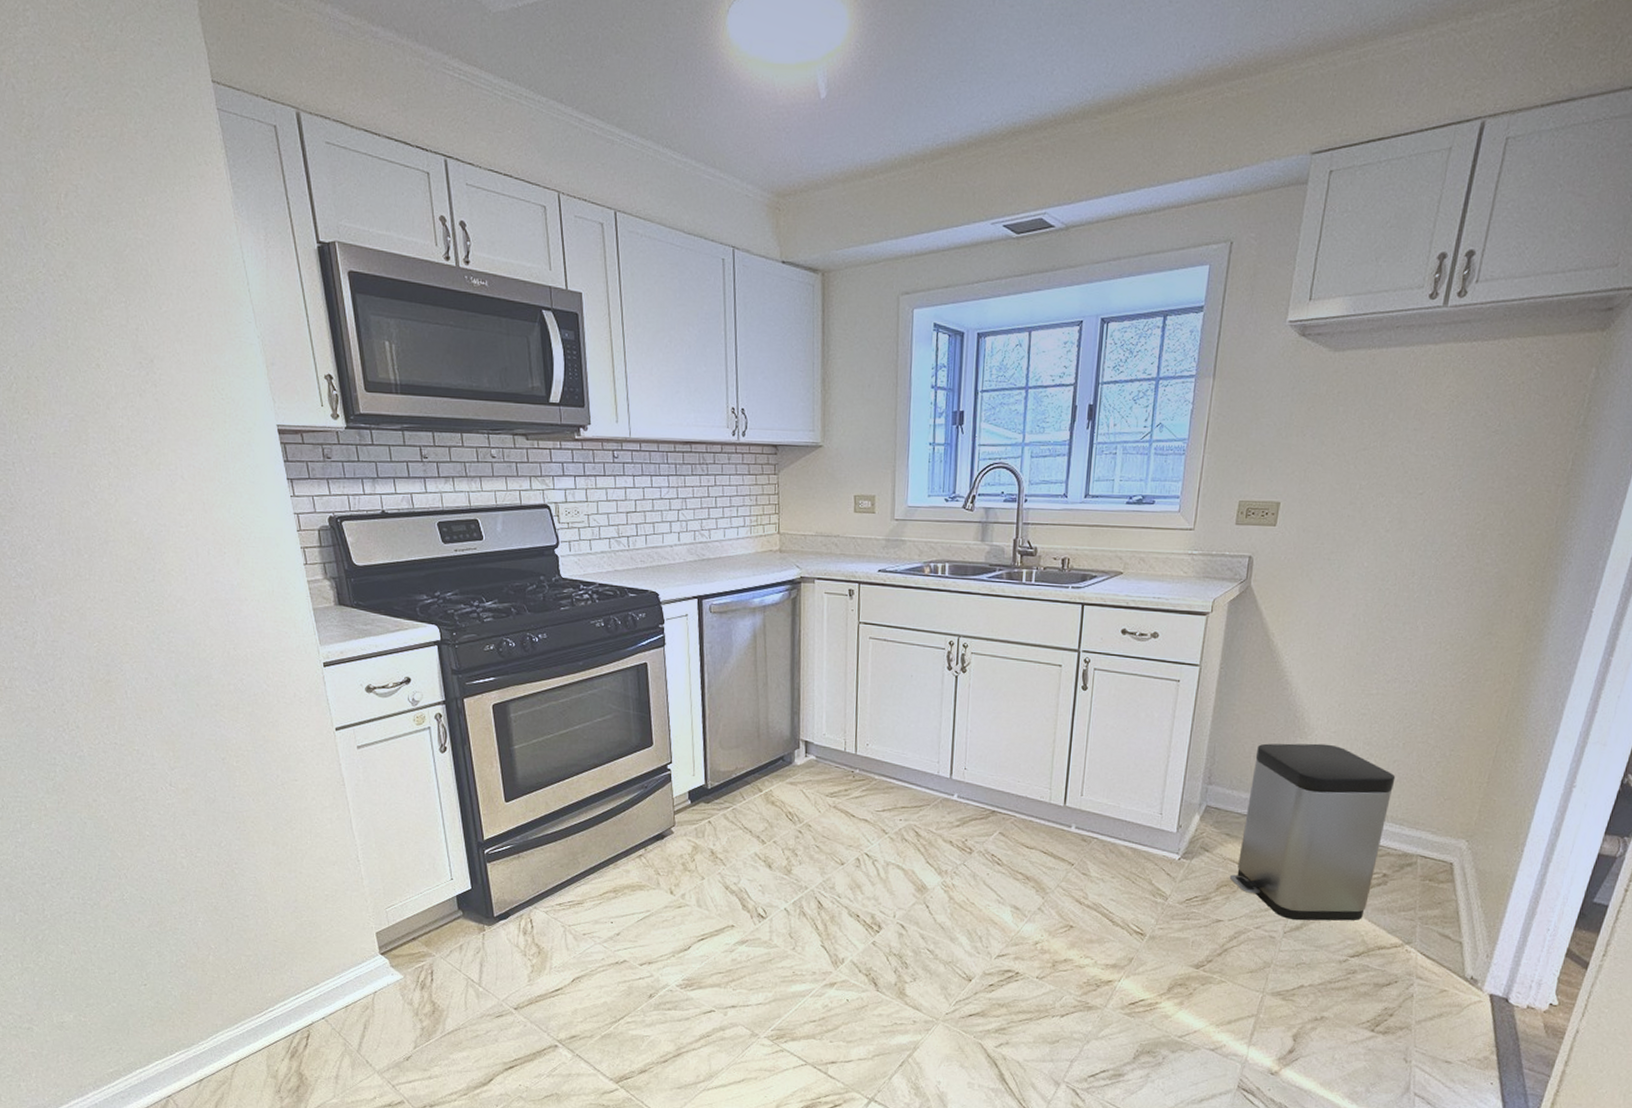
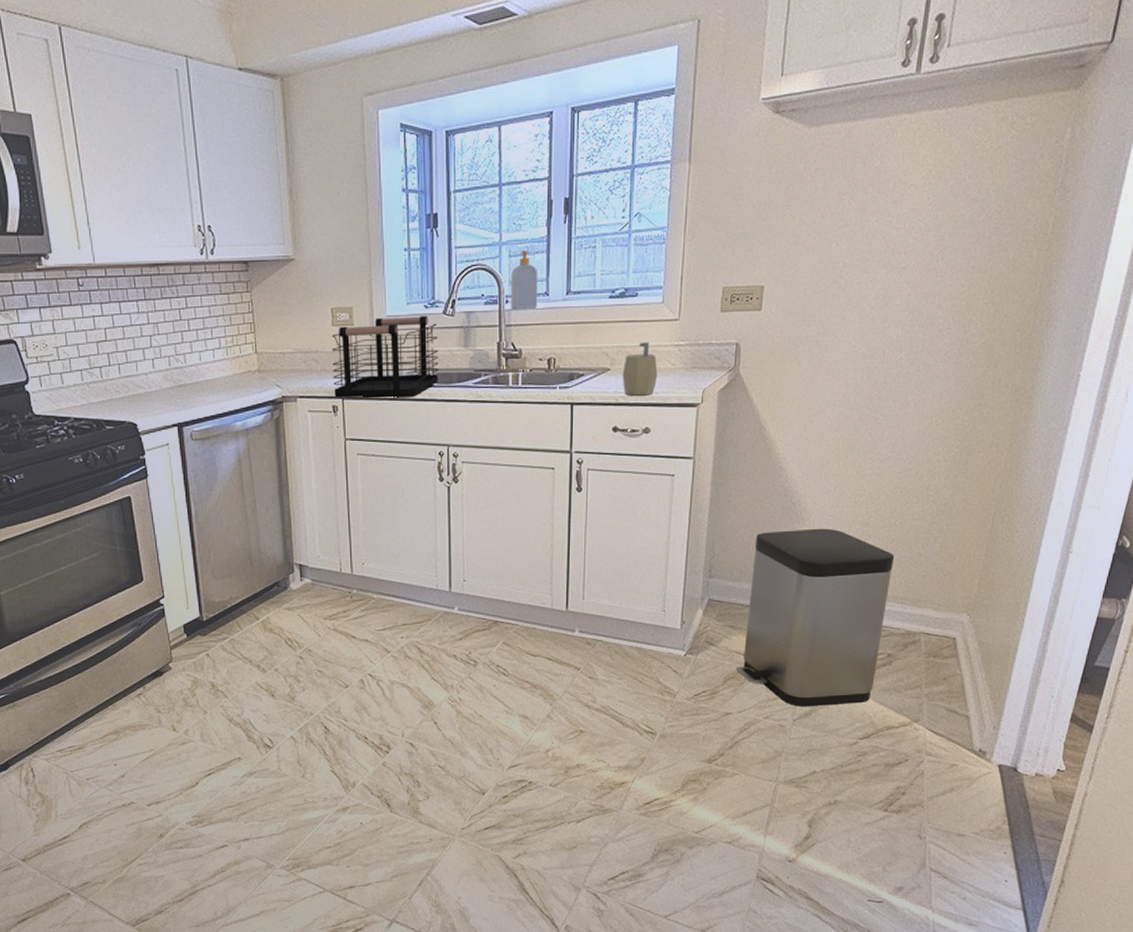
dish rack: none [851,508,956,586] -> present [331,316,439,398]
soap bottle: none [1029,452,1059,510] -> present [511,250,538,310]
soap dispenser: none [1134,549,1170,601] -> present [622,342,658,396]

